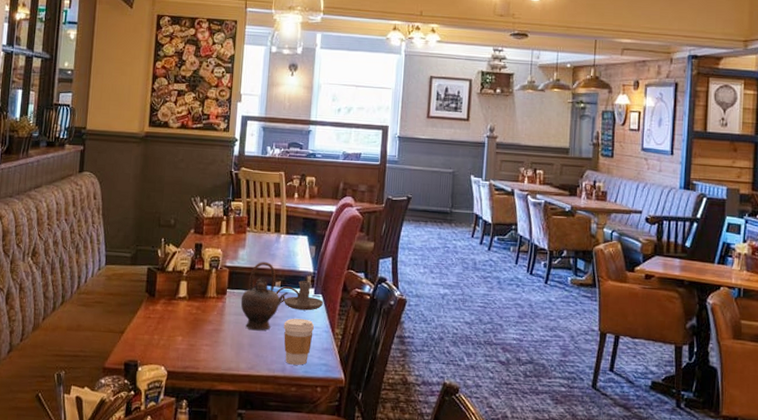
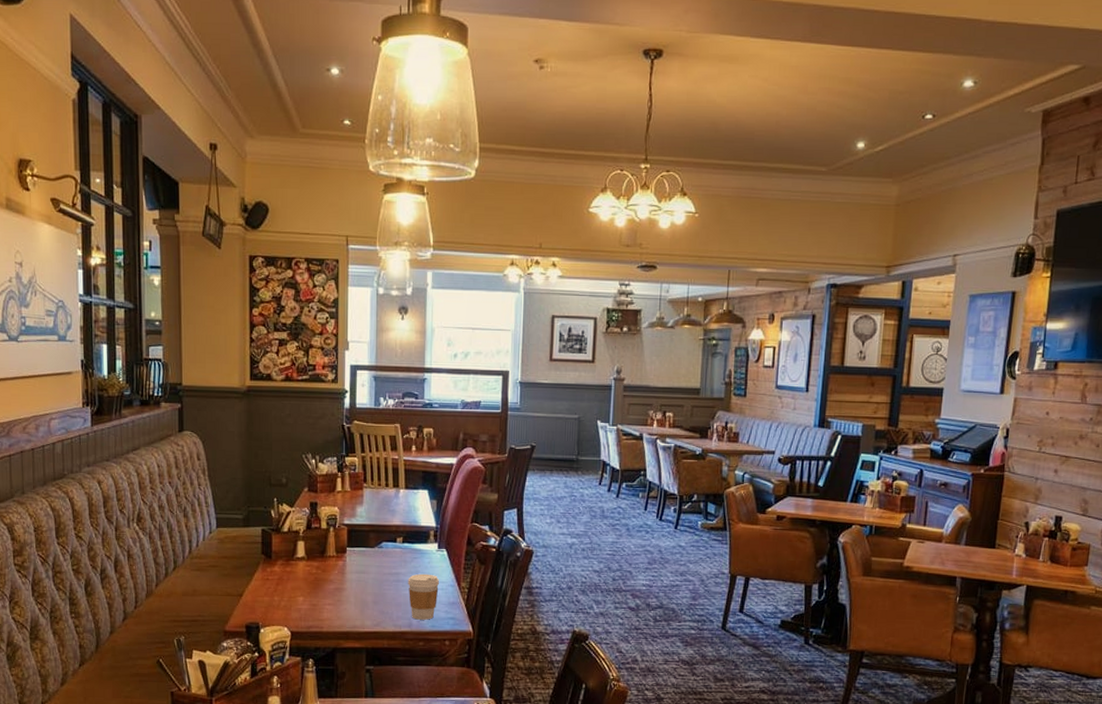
teapot: present [240,262,289,331] -> none [362,518,412,588]
candle holder: present [276,280,323,311] -> none [398,536,447,566]

